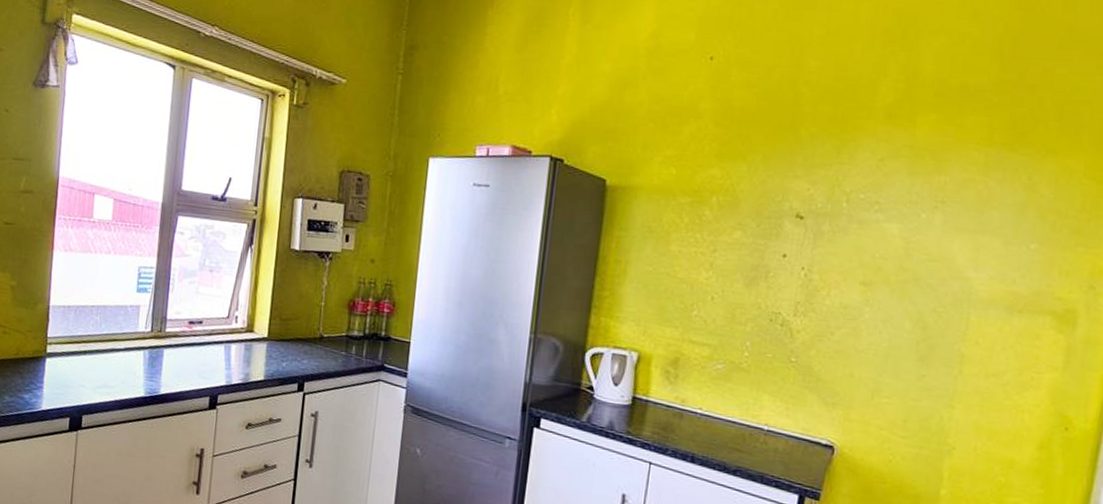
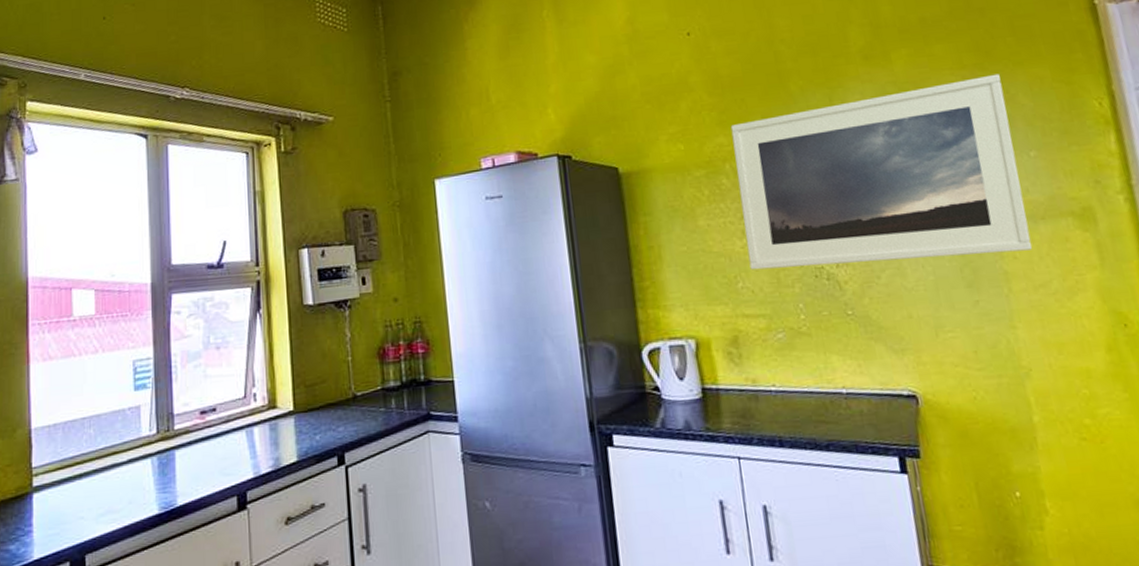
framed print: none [709,157,1028,339] -> present [730,74,1032,271]

